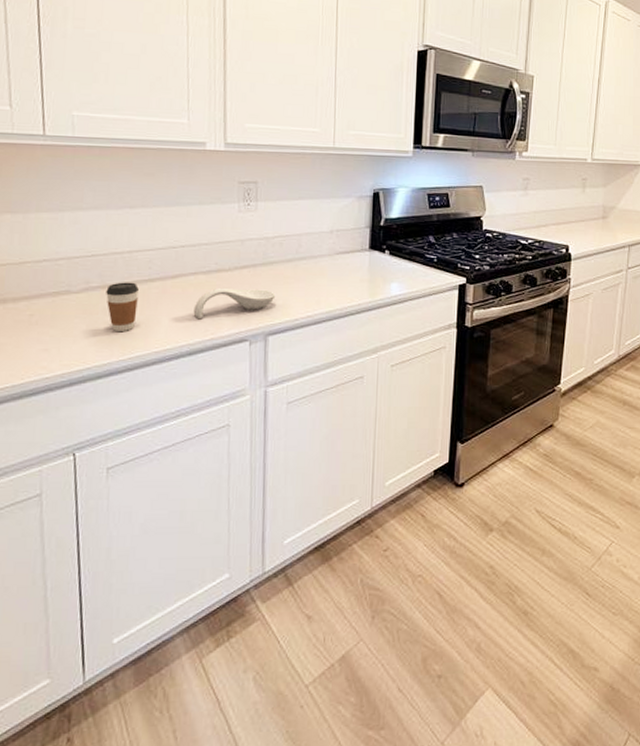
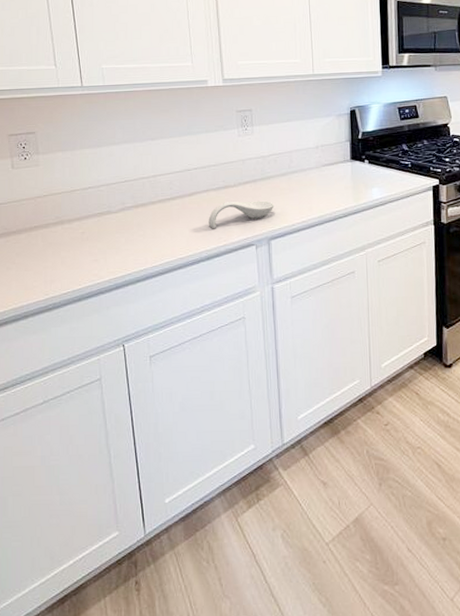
coffee cup: present [106,282,139,332] -> none [138,201,164,243]

